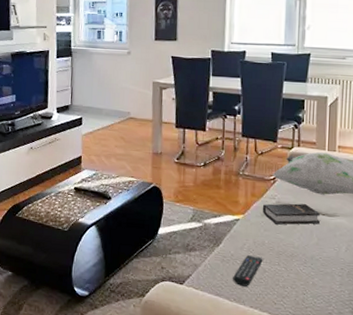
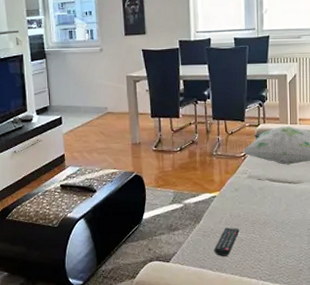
hardback book: present [262,203,321,225] -> none [235,175,288,197]

